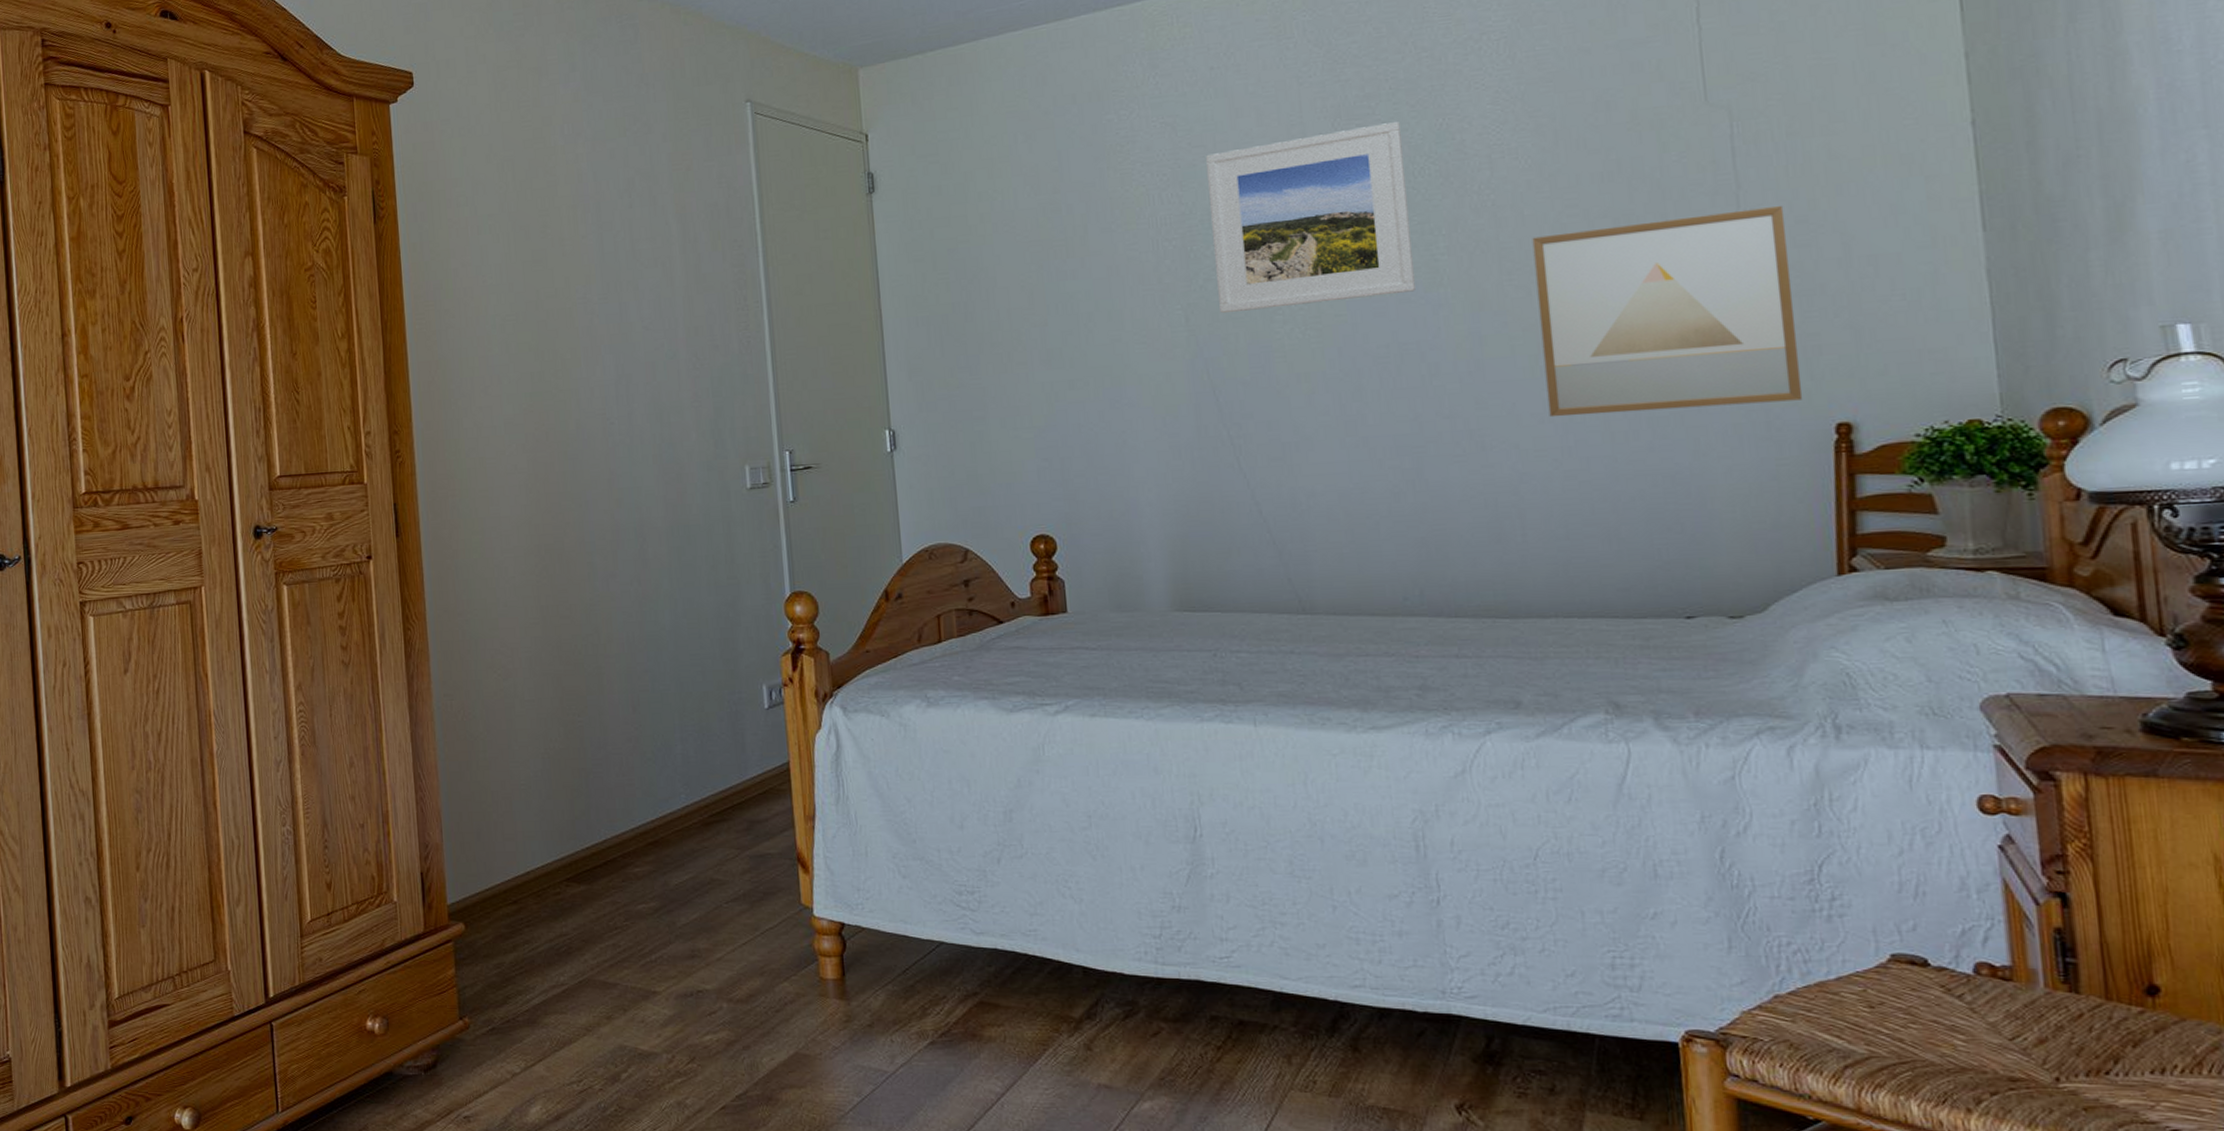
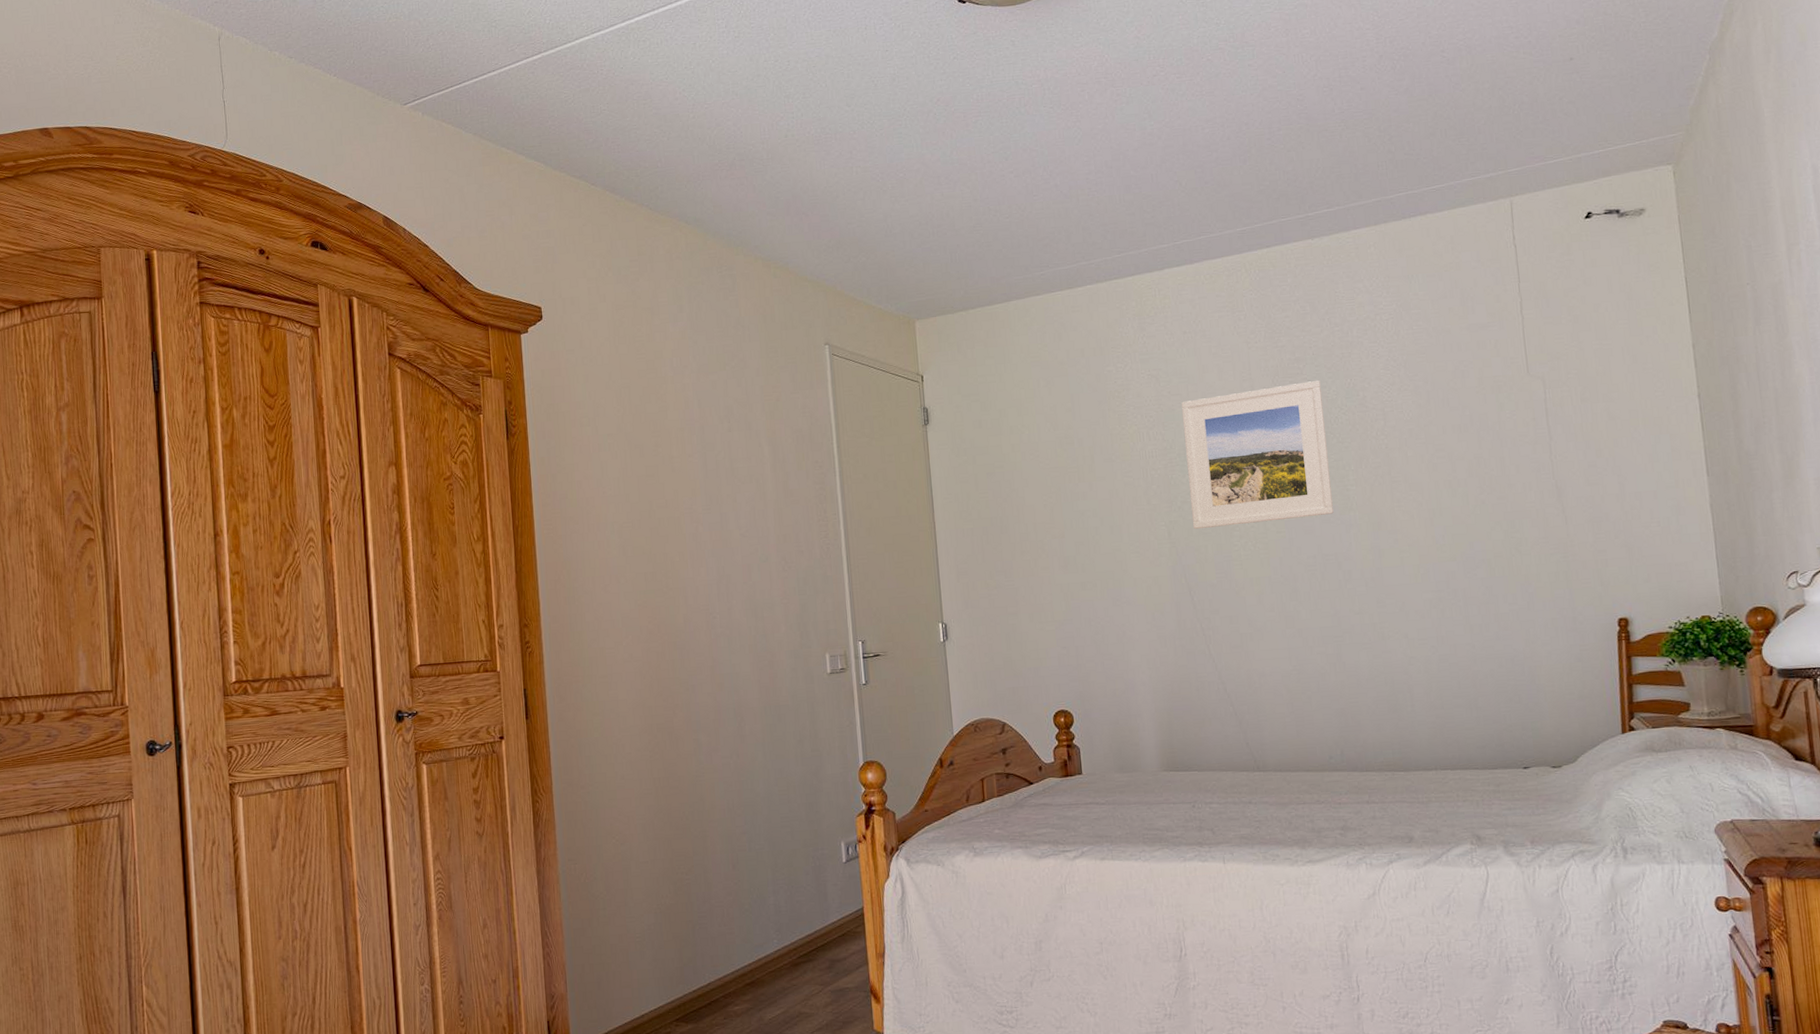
wall art: present [1532,206,1803,418] -> none [1413,454,1597,614]

